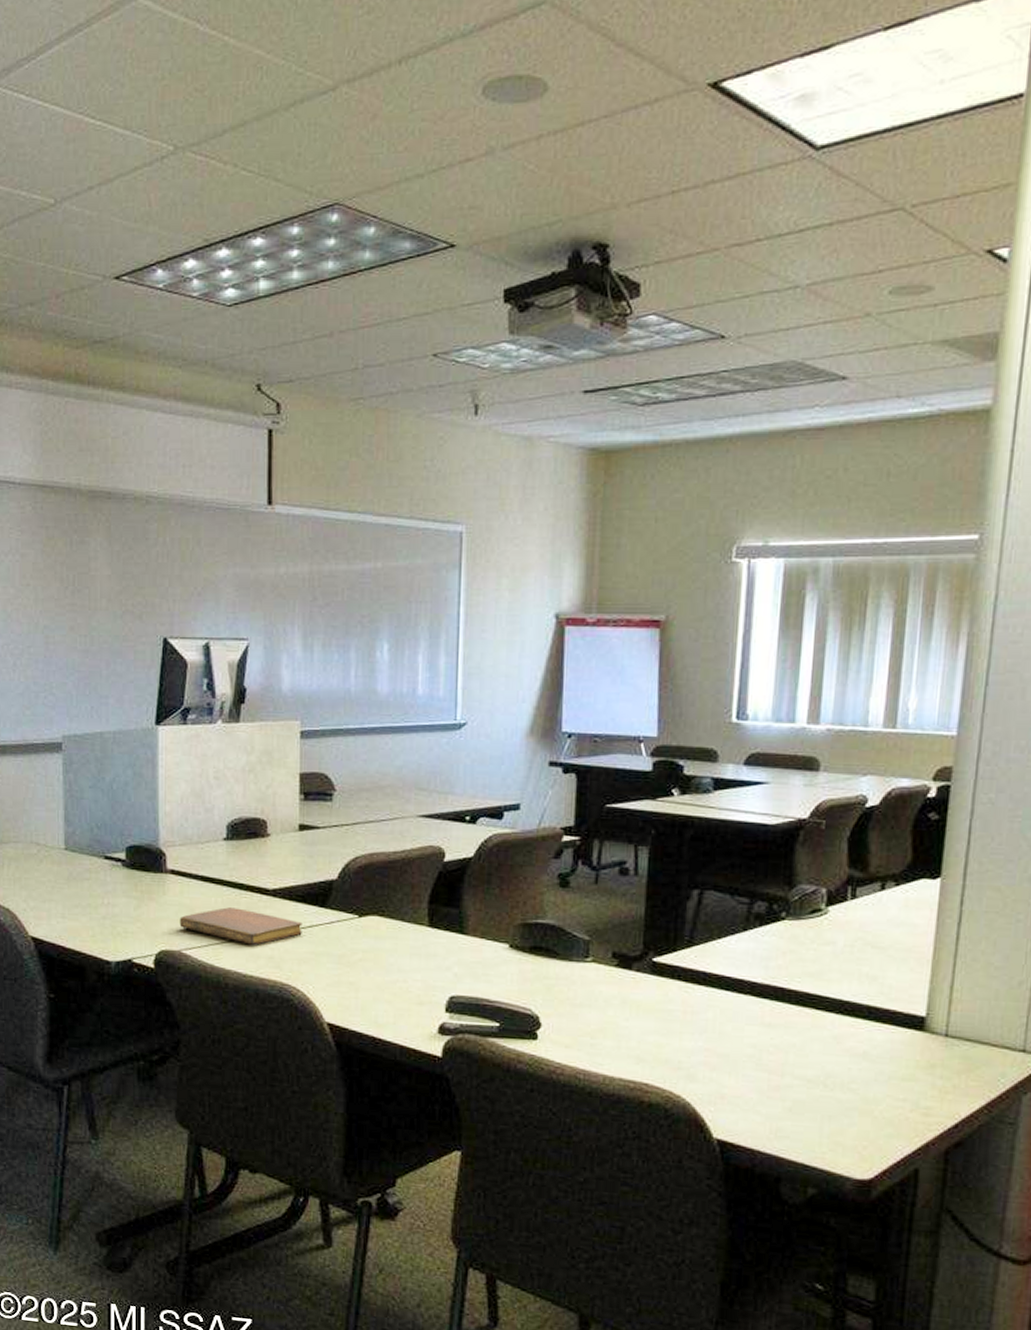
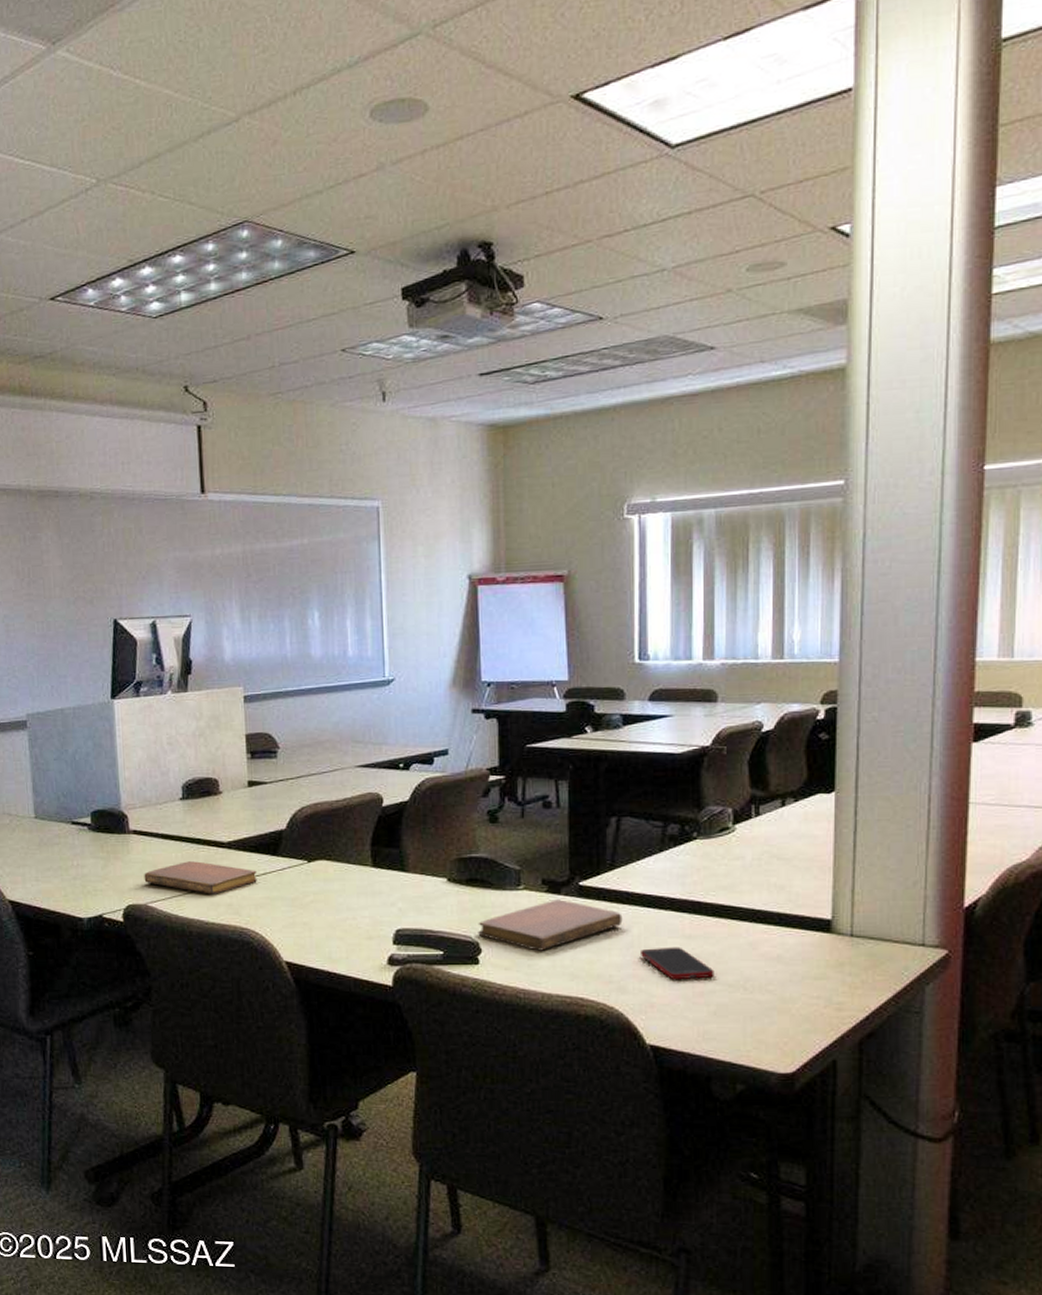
notebook: none [539,975,698,1030] -> present [478,899,623,951]
cell phone: none [713,1034,793,1072] -> present [639,947,714,980]

